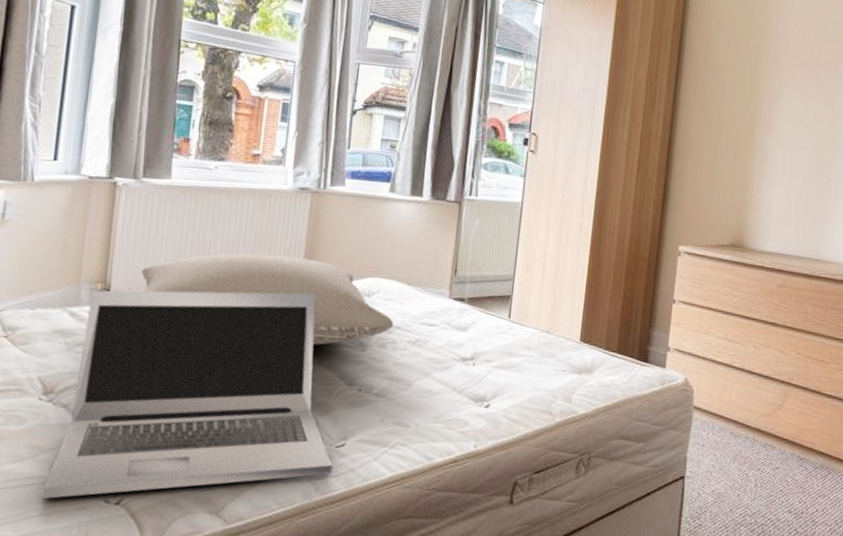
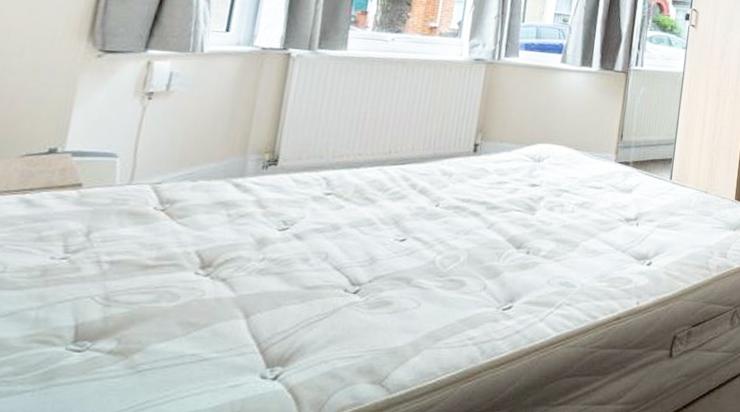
laptop: present [42,290,332,499] -> none [192,159,499,379]
pillow: present [141,253,394,345] -> none [312,122,563,210]

